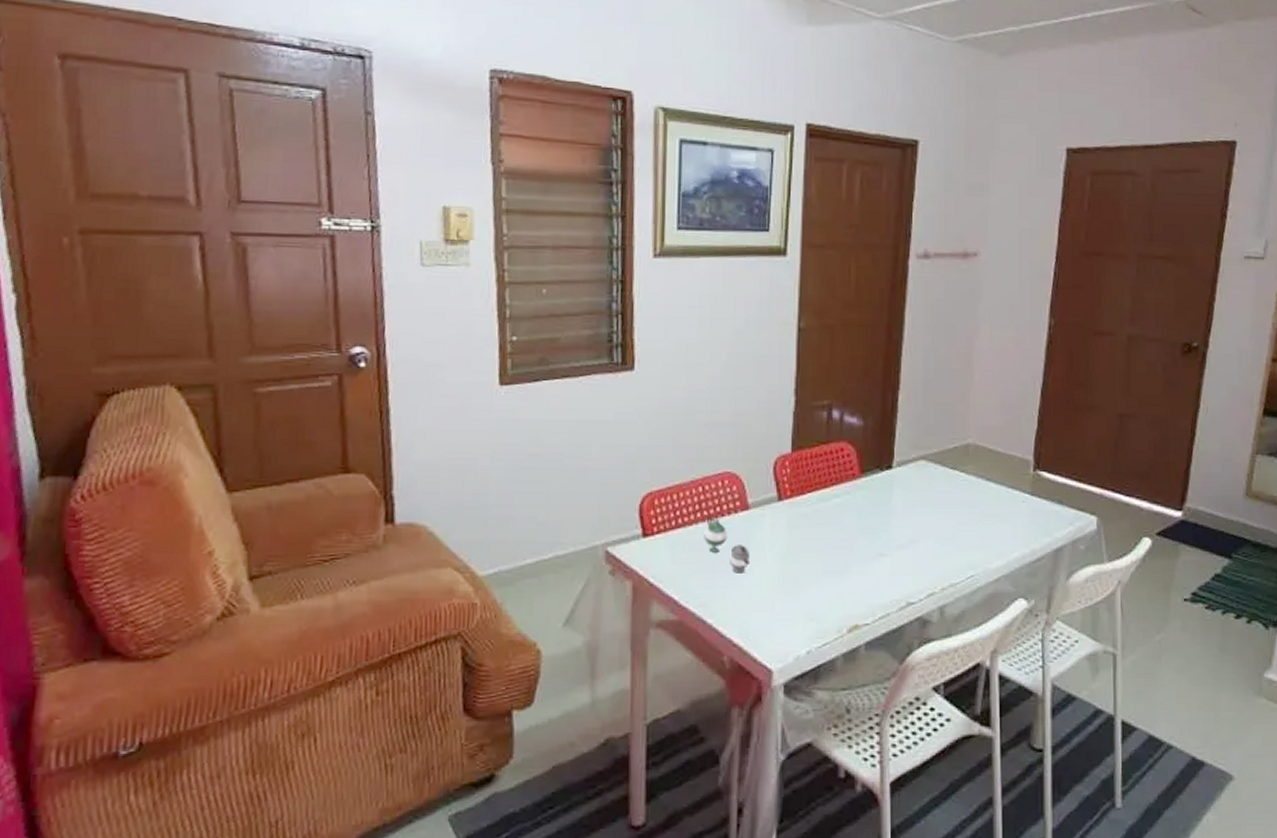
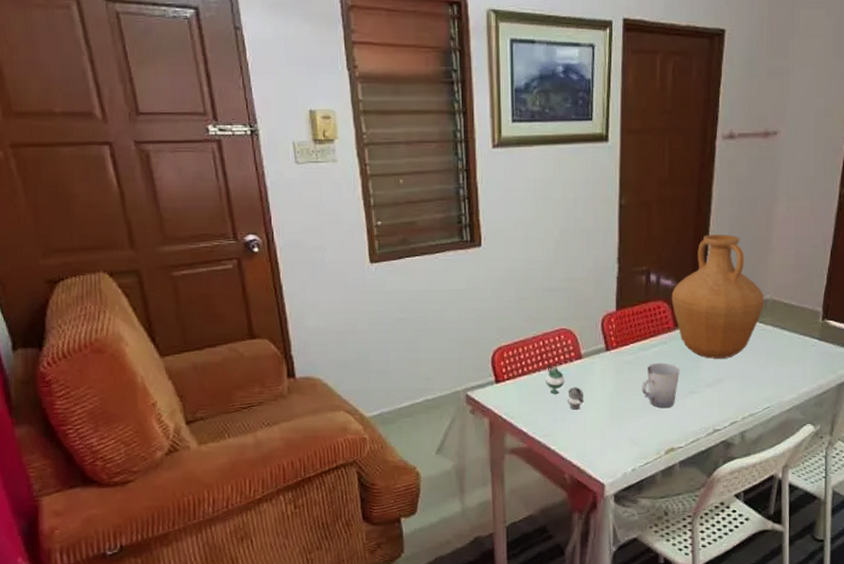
cup: none [820,517,866,574] -> present [642,362,680,409]
vase: none [857,366,966,514] -> present [671,235,765,359]

